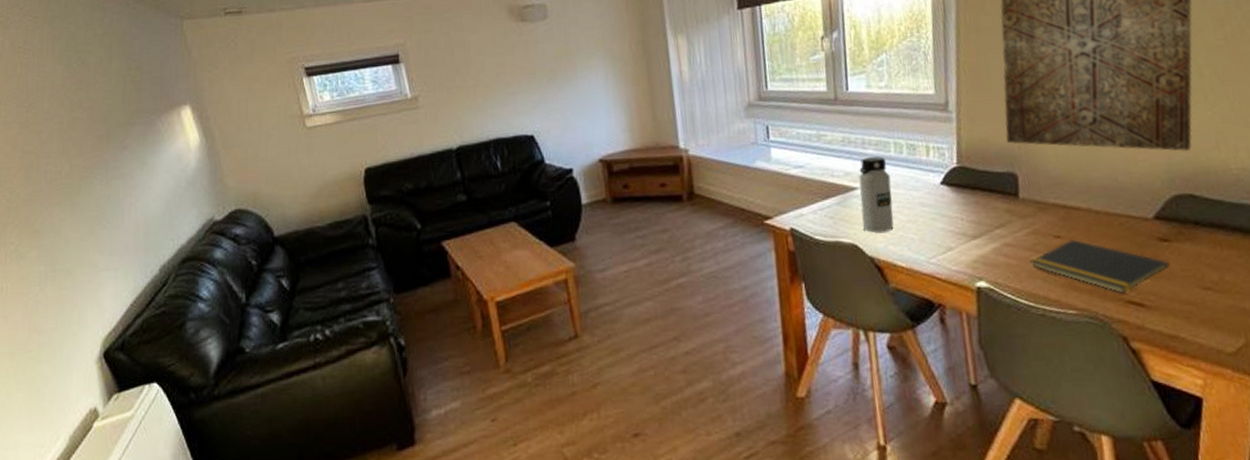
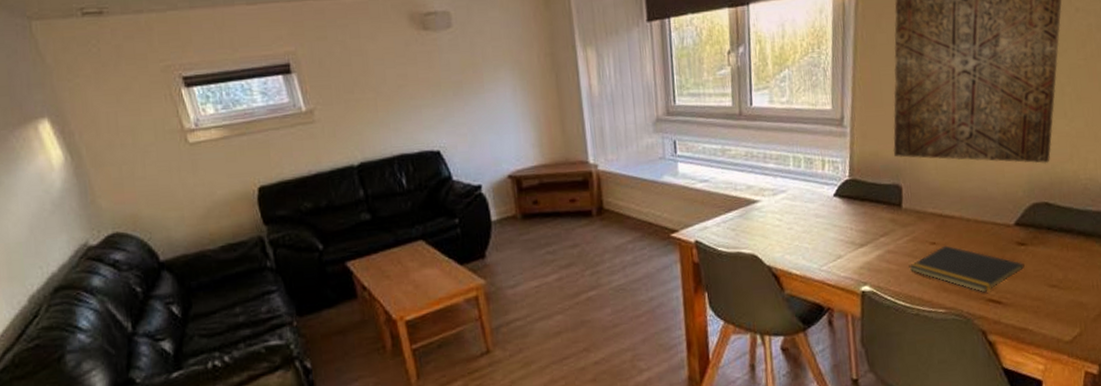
water bottle: present [859,156,894,233] -> none [760,170,791,243]

